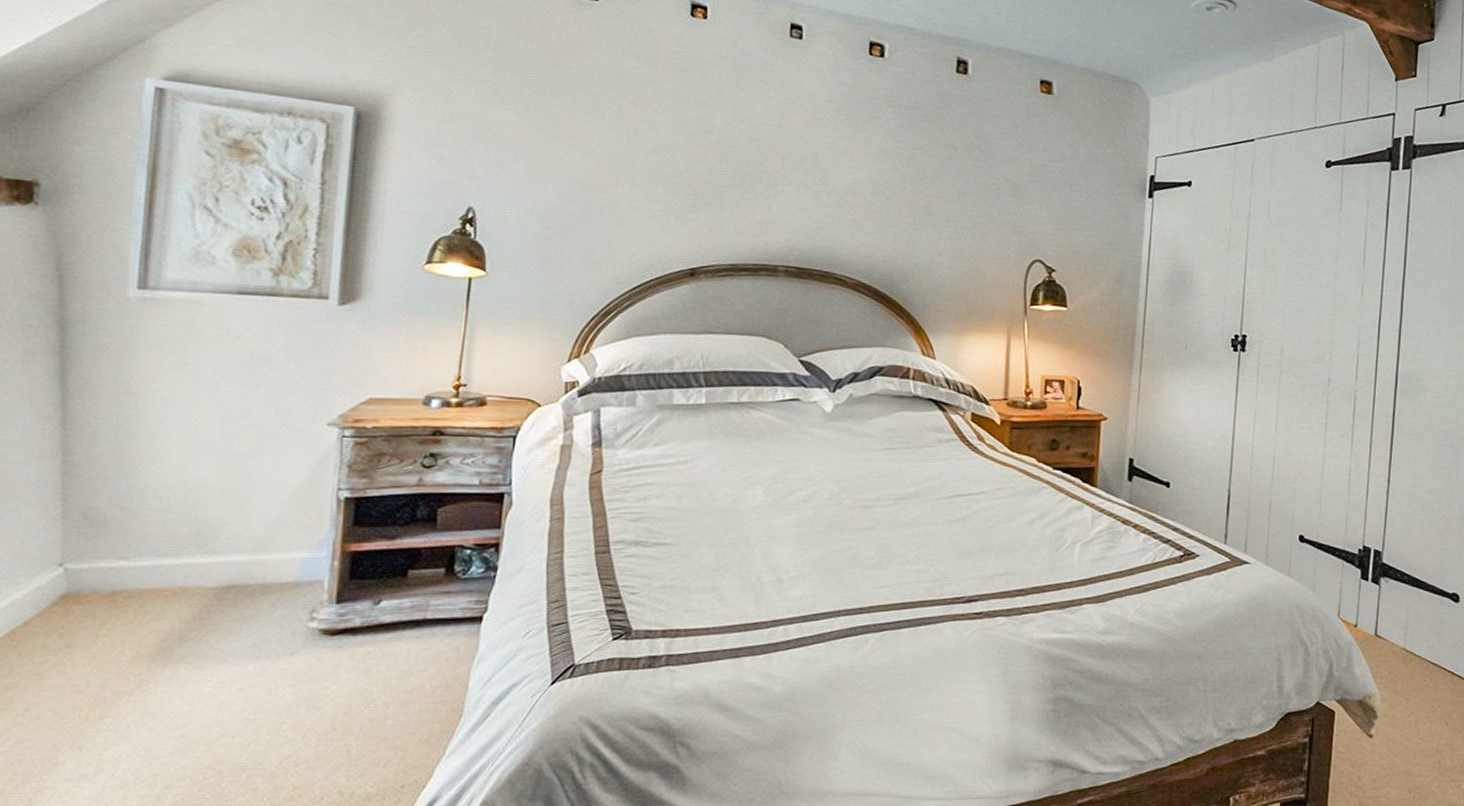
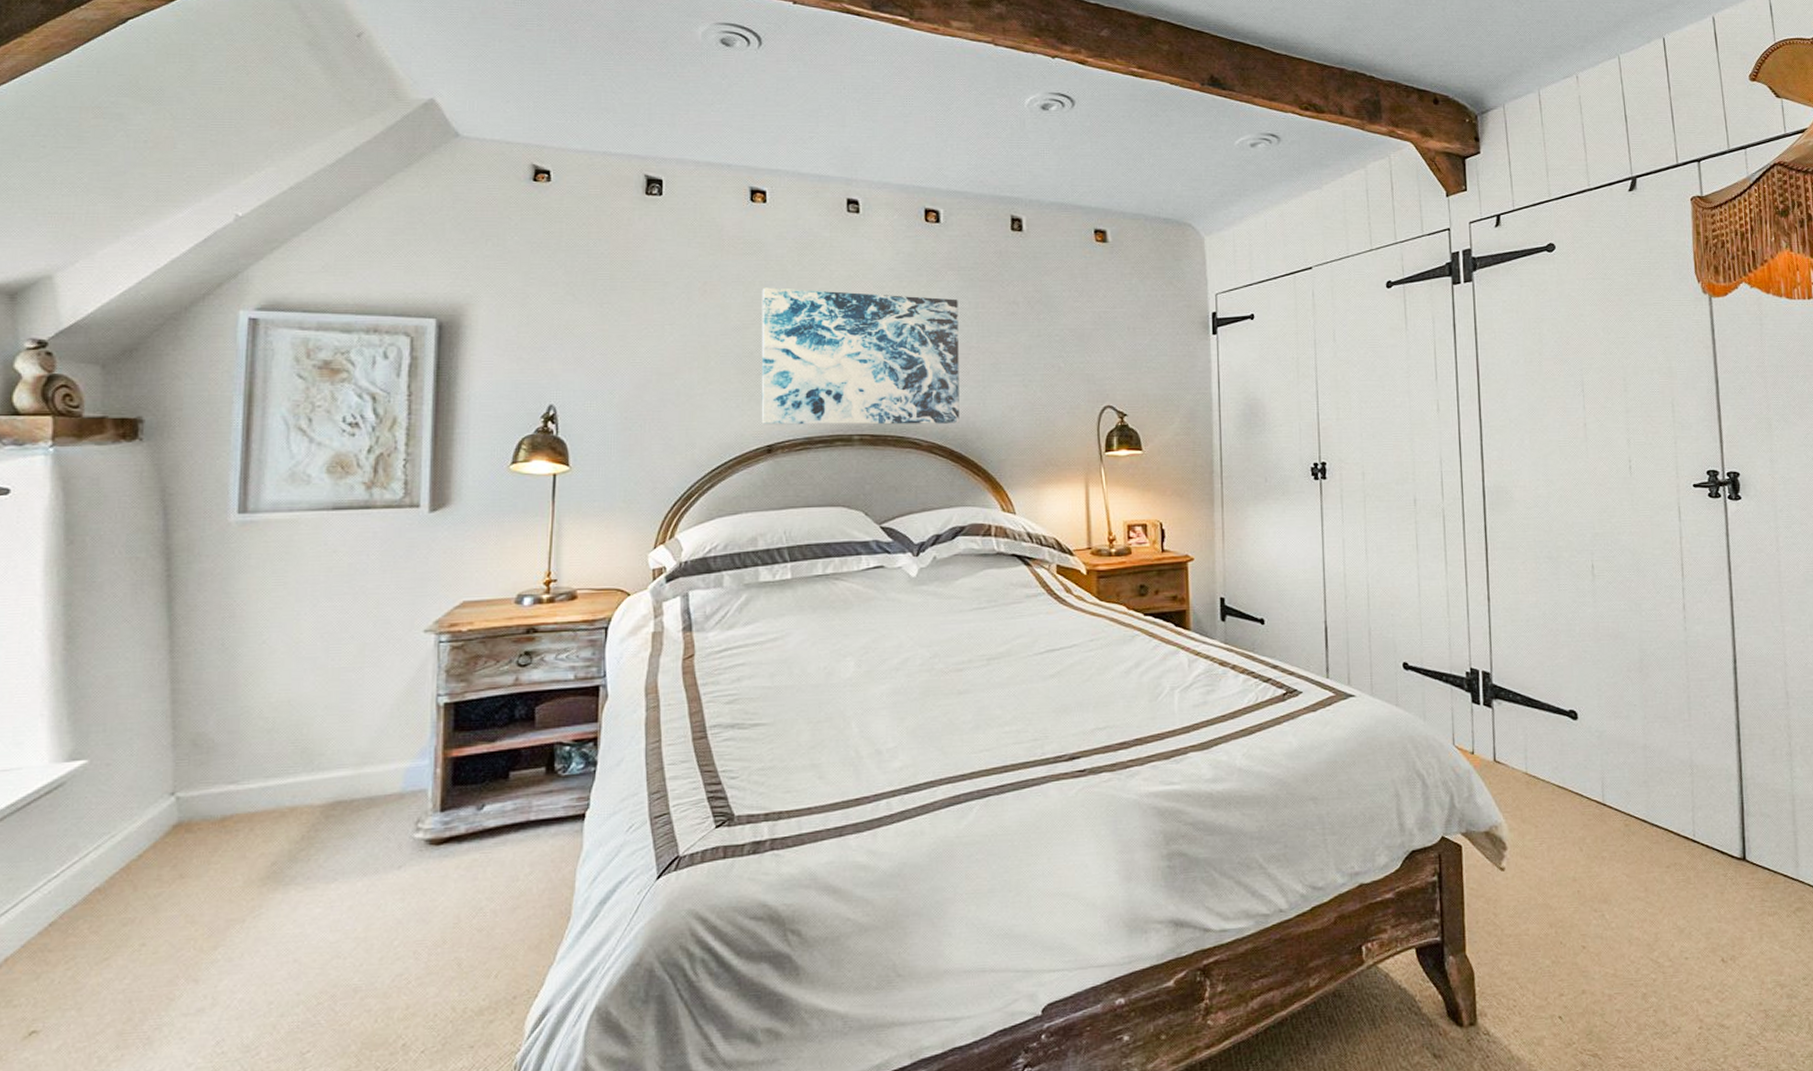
wall art: none [686,107,896,264] -> present [761,287,960,425]

